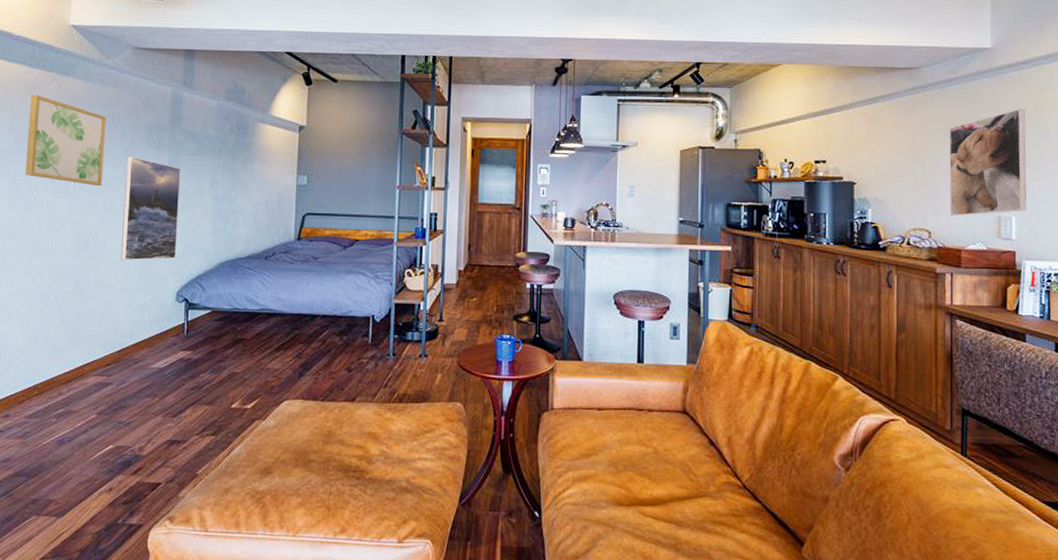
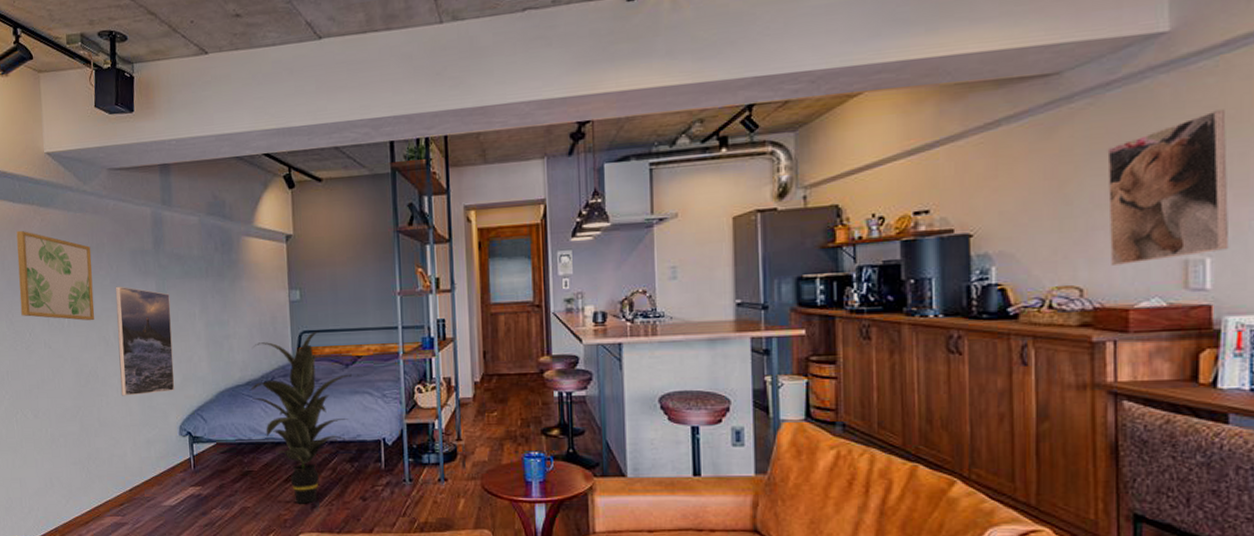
indoor plant: none [250,213,358,372] -> present [249,330,362,504]

